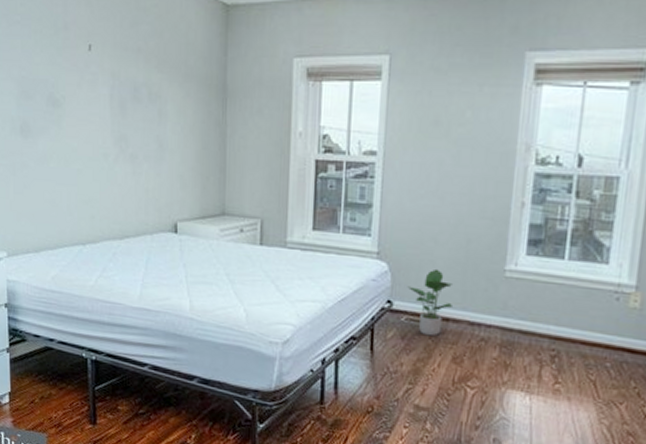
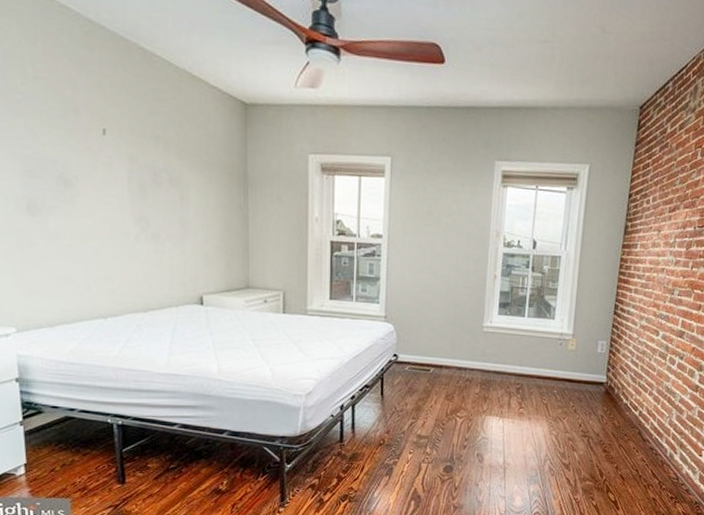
potted plant: present [407,268,452,337] -> none [409,327,445,381]

